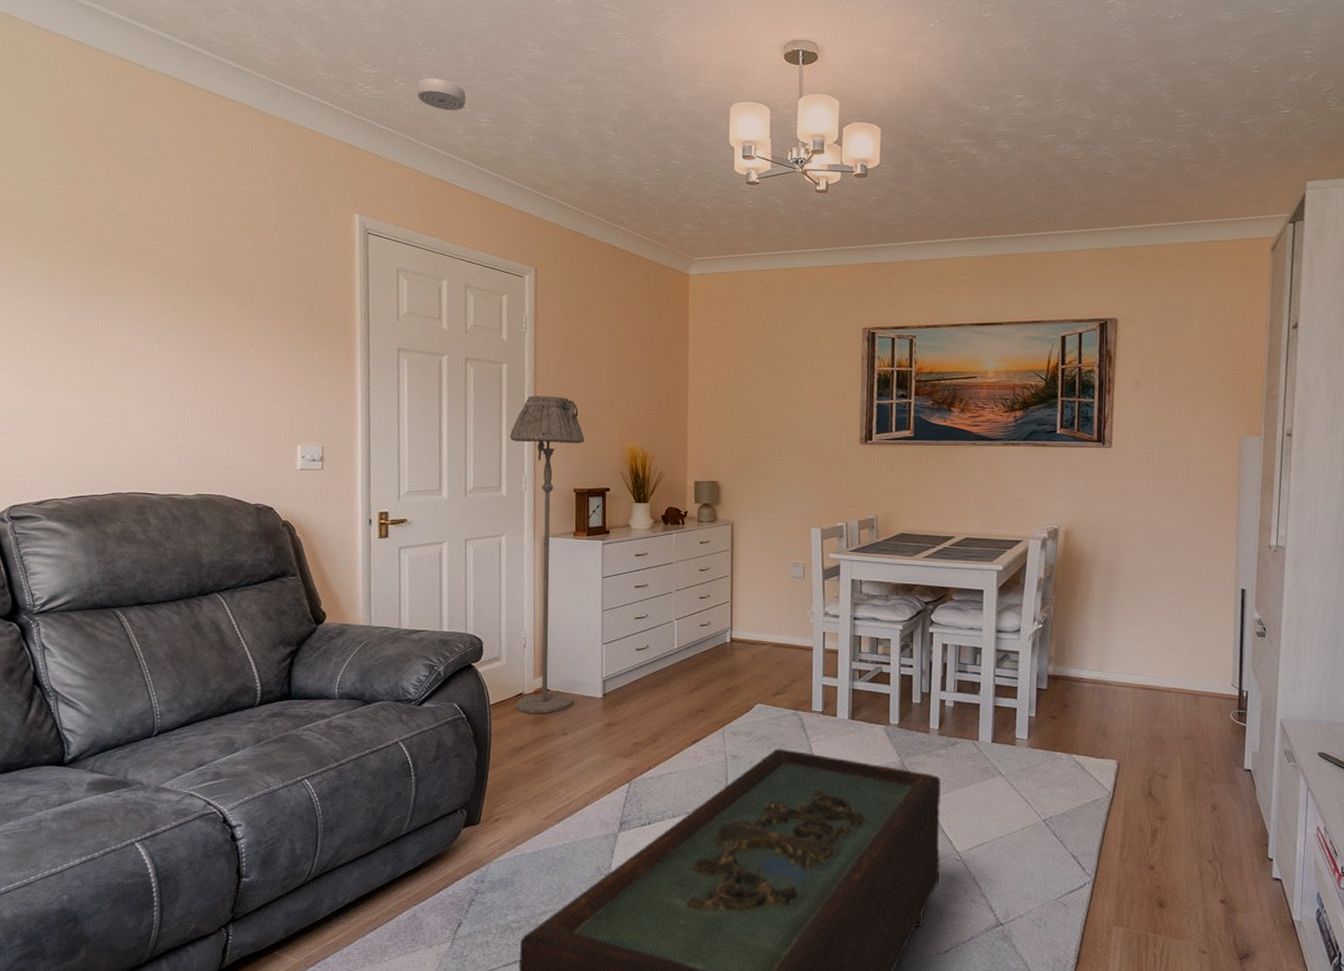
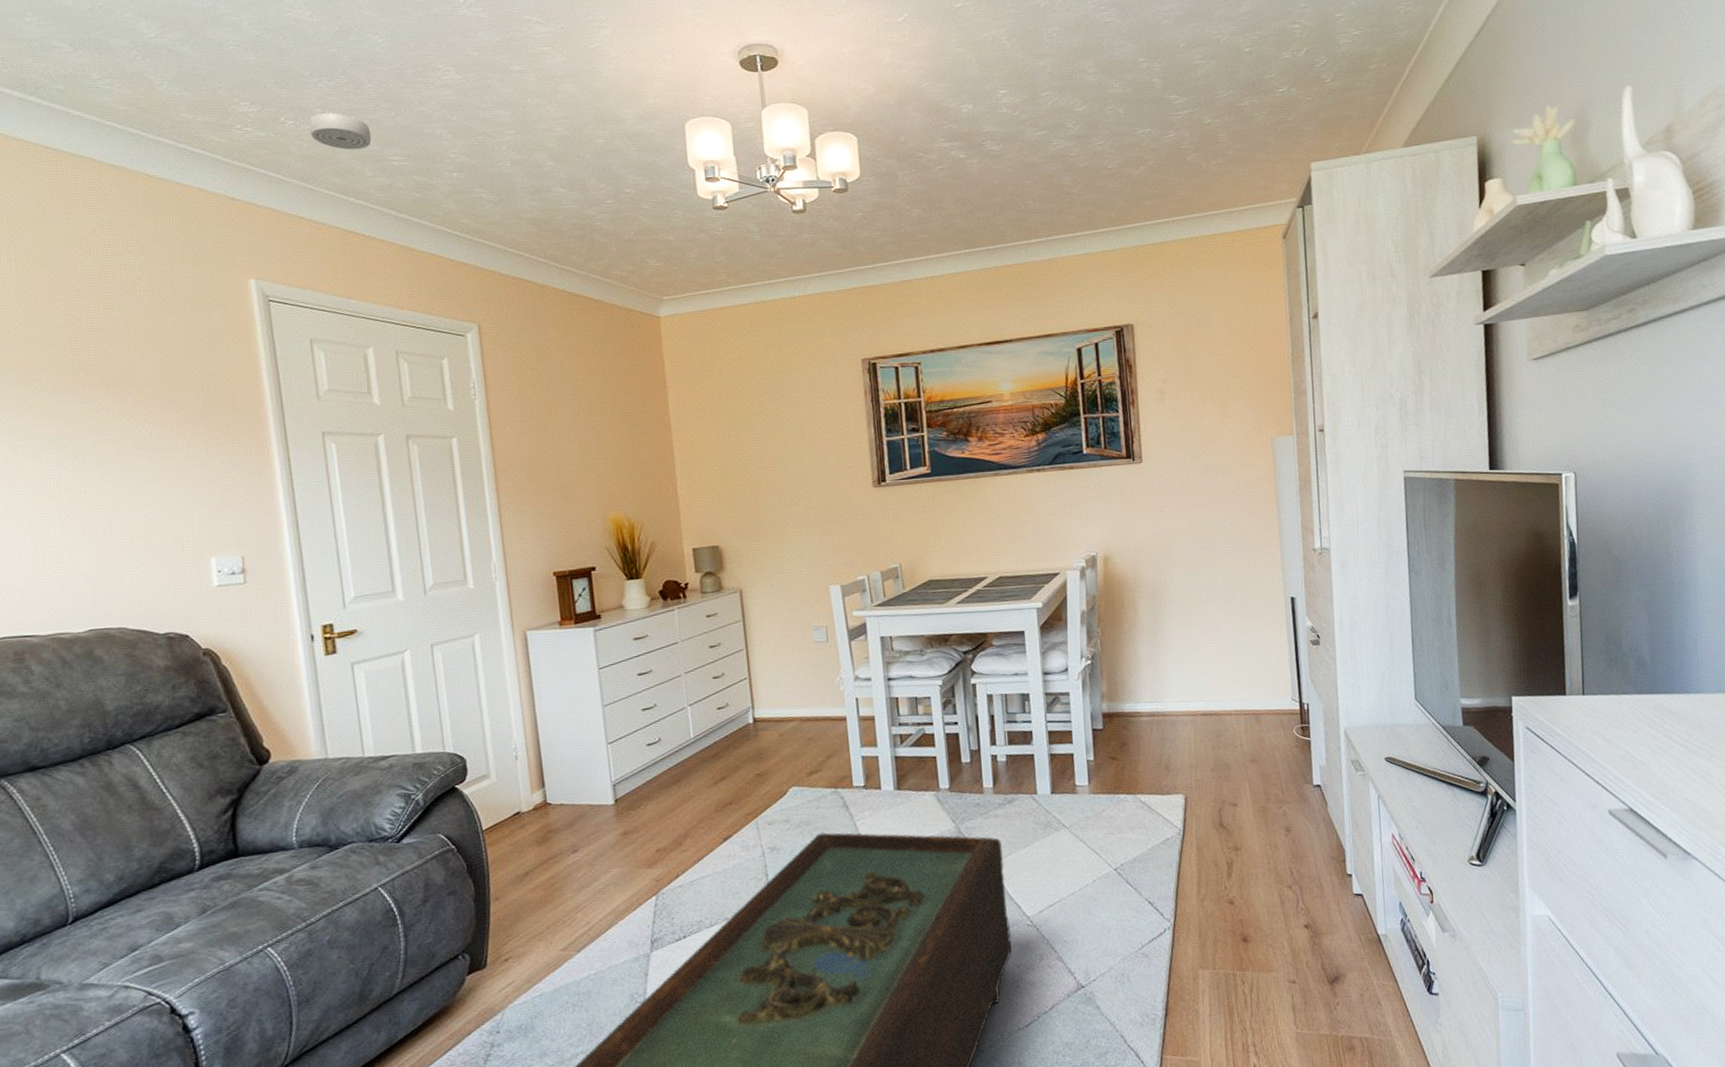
floor lamp: present [509,396,585,714] -> none [470,469,581,834]

